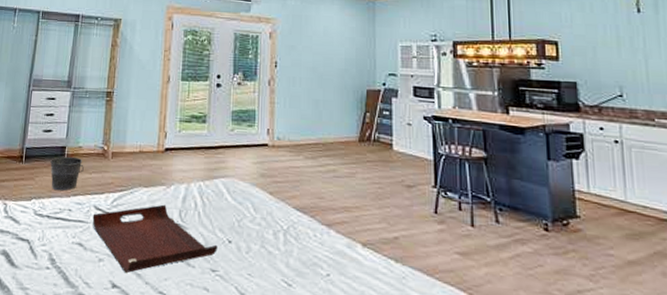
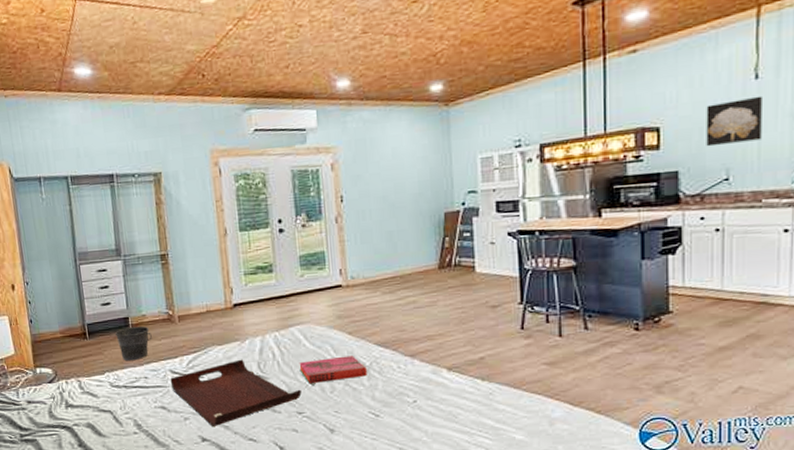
hardback book: none [218,215,284,241] -> present [299,355,367,385]
wall art: none [597,27,648,65] -> present [706,95,762,147]

